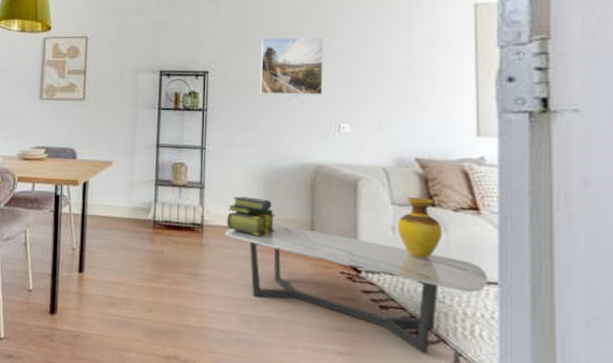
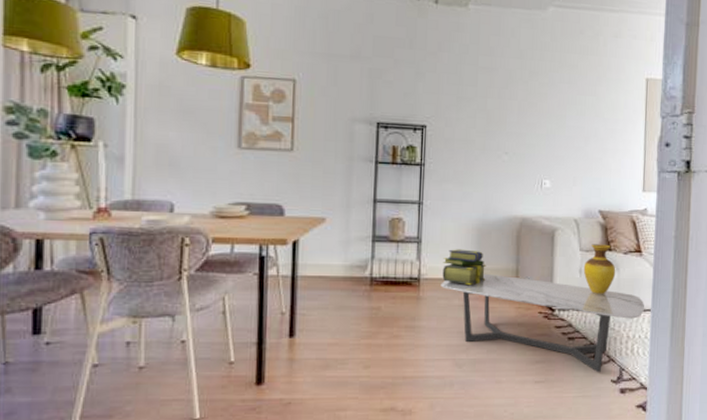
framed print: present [260,37,324,95] -> none [475,95,531,153]

